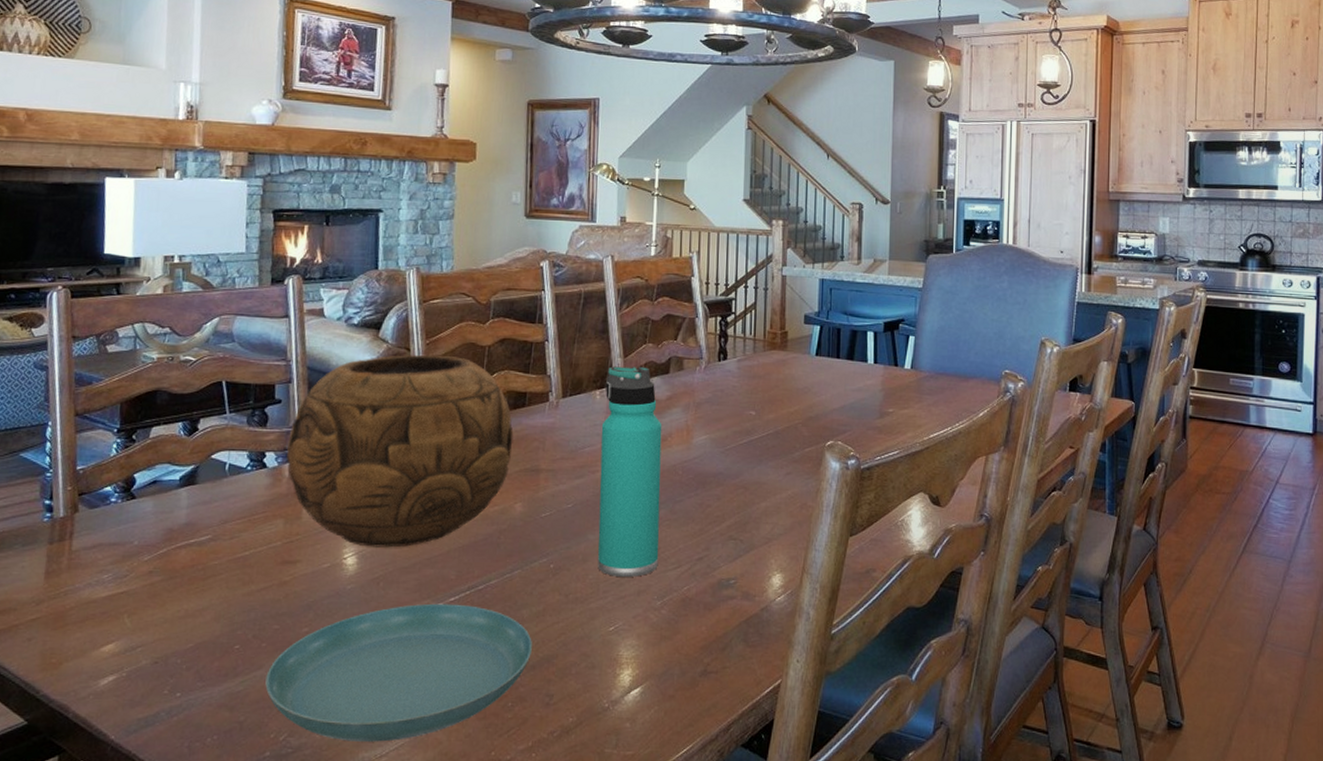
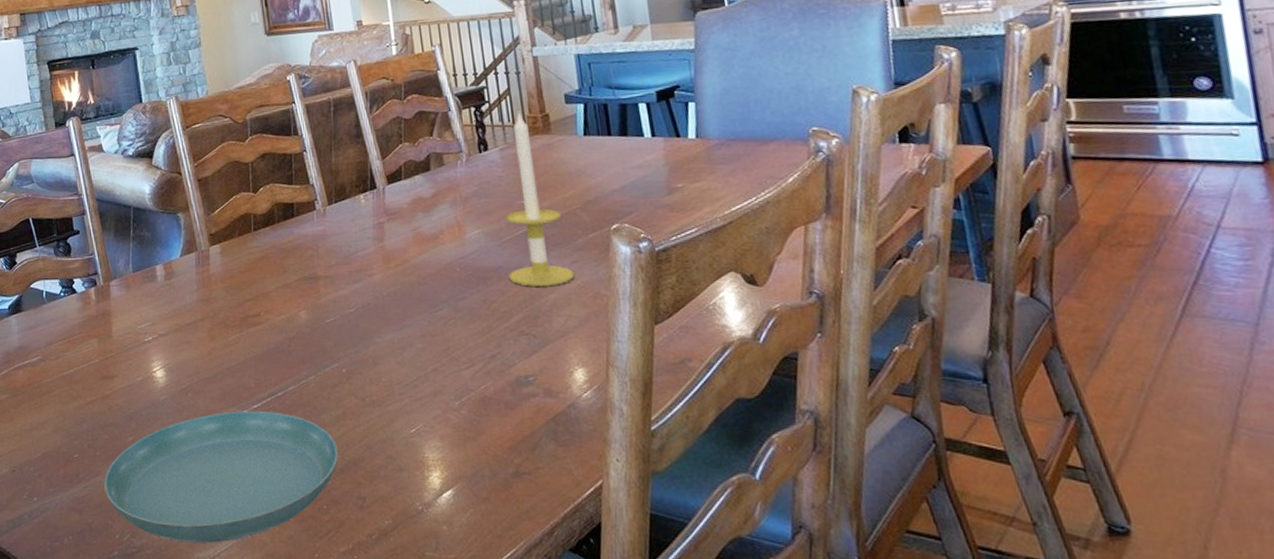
decorative bowl: present [287,354,514,548] -> none [90,175,289,360]
thermos bottle: present [598,366,663,578] -> none [368,166,451,379]
candle: none [727,325,786,494] -> present [505,111,574,286]

